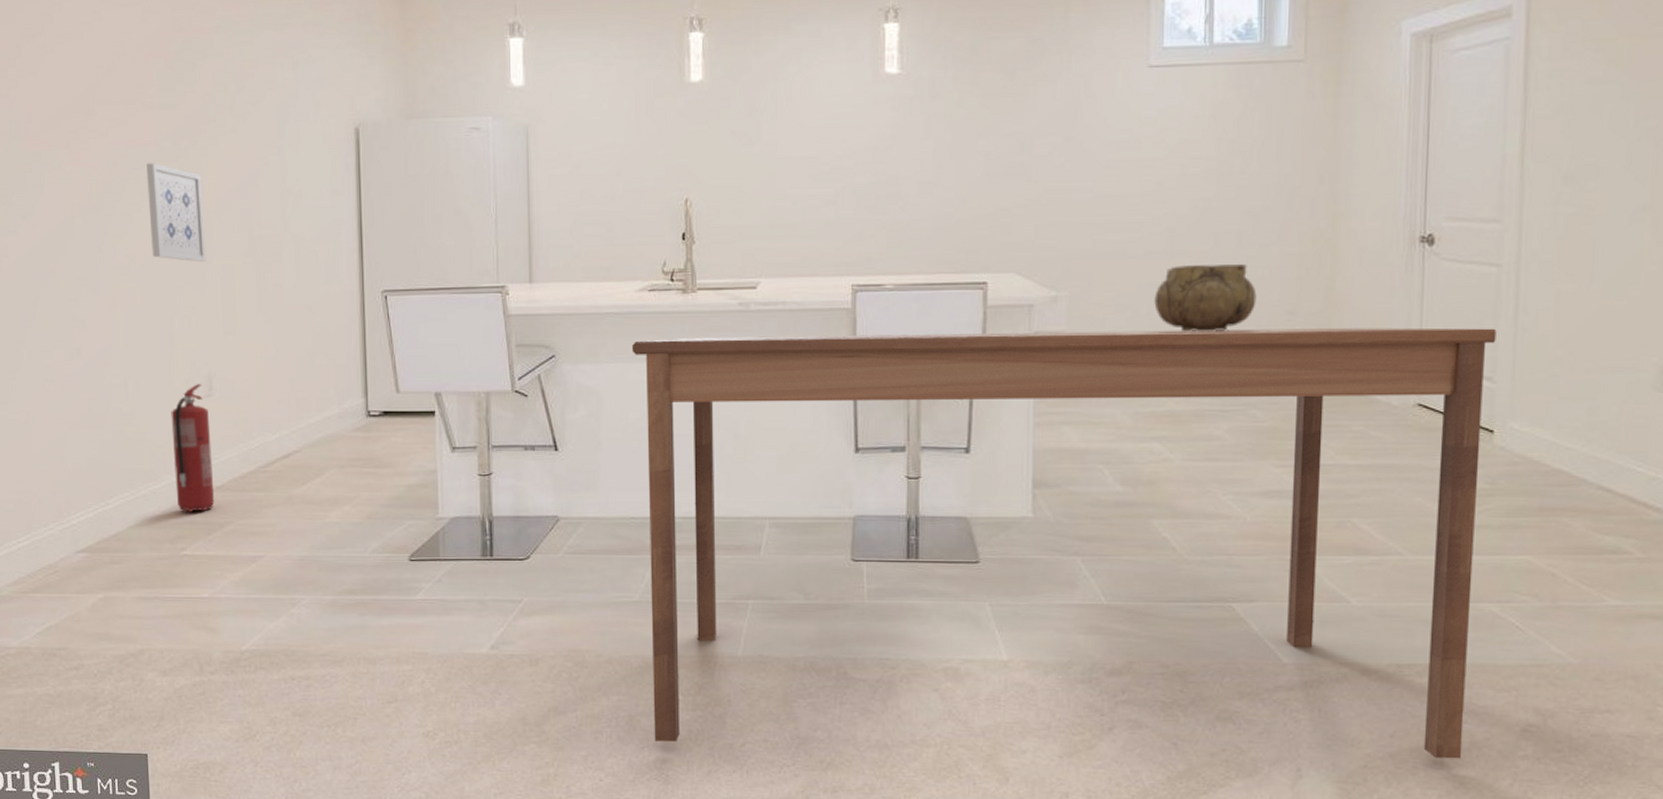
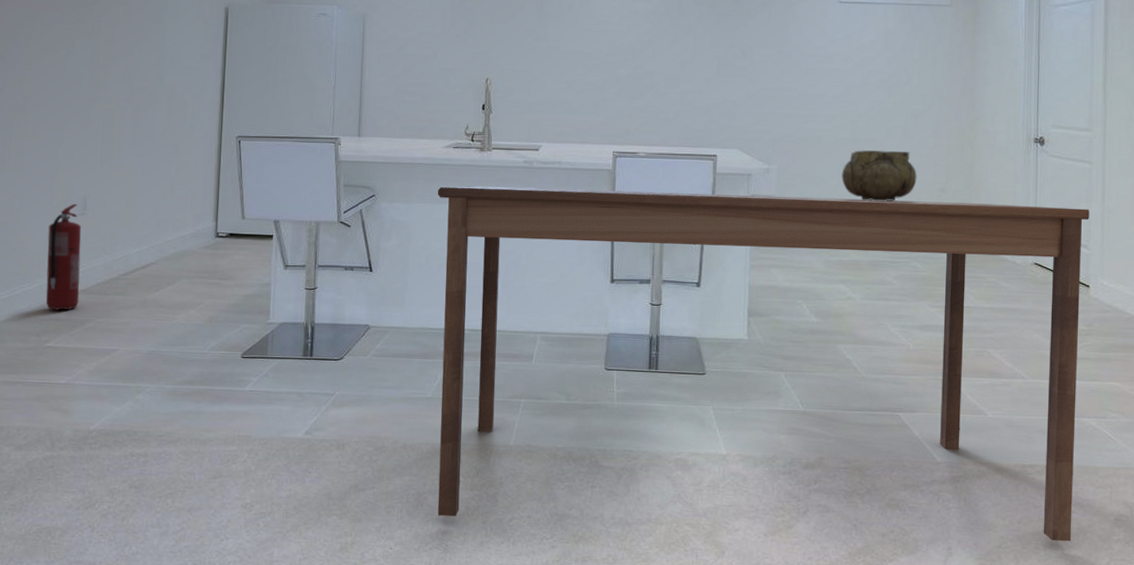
wall art: present [146,163,206,263] -> none [46,24,94,106]

